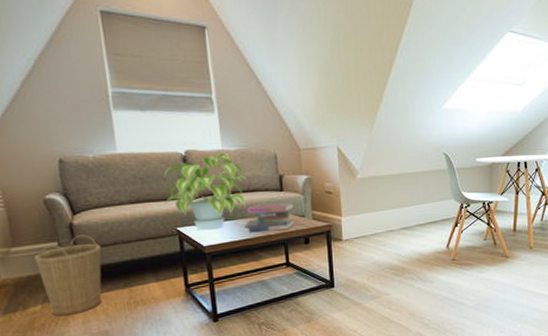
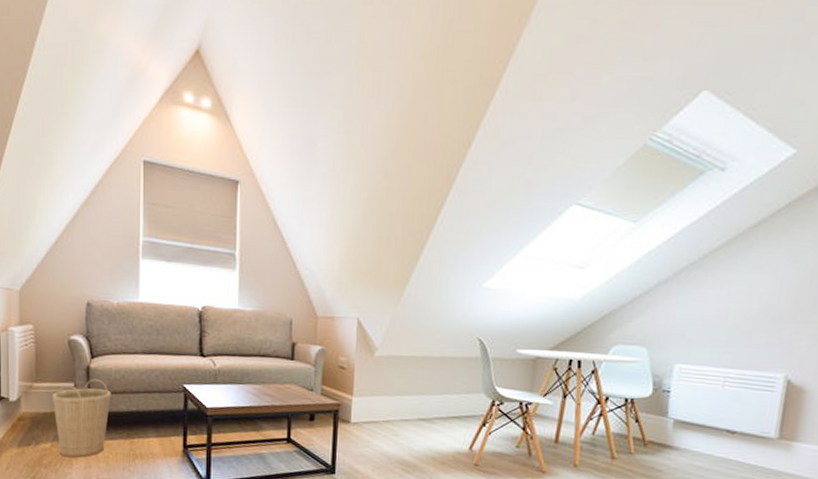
plant: present [163,152,245,231] -> none [174,312,257,392]
books: present [245,202,294,232] -> none [250,370,303,402]

